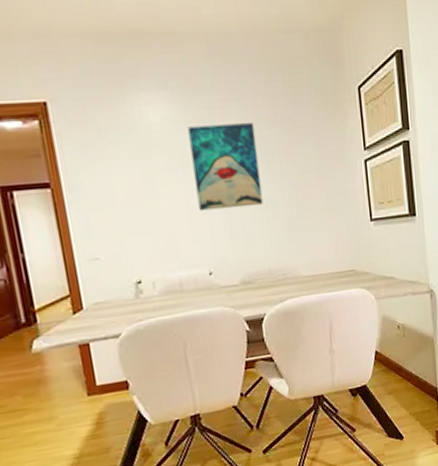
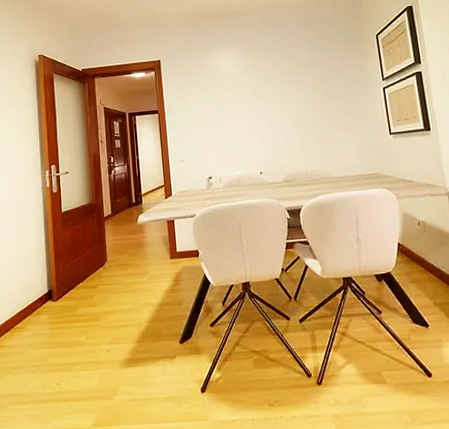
wall art: present [188,123,263,212] -> none [248,65,302,128]

